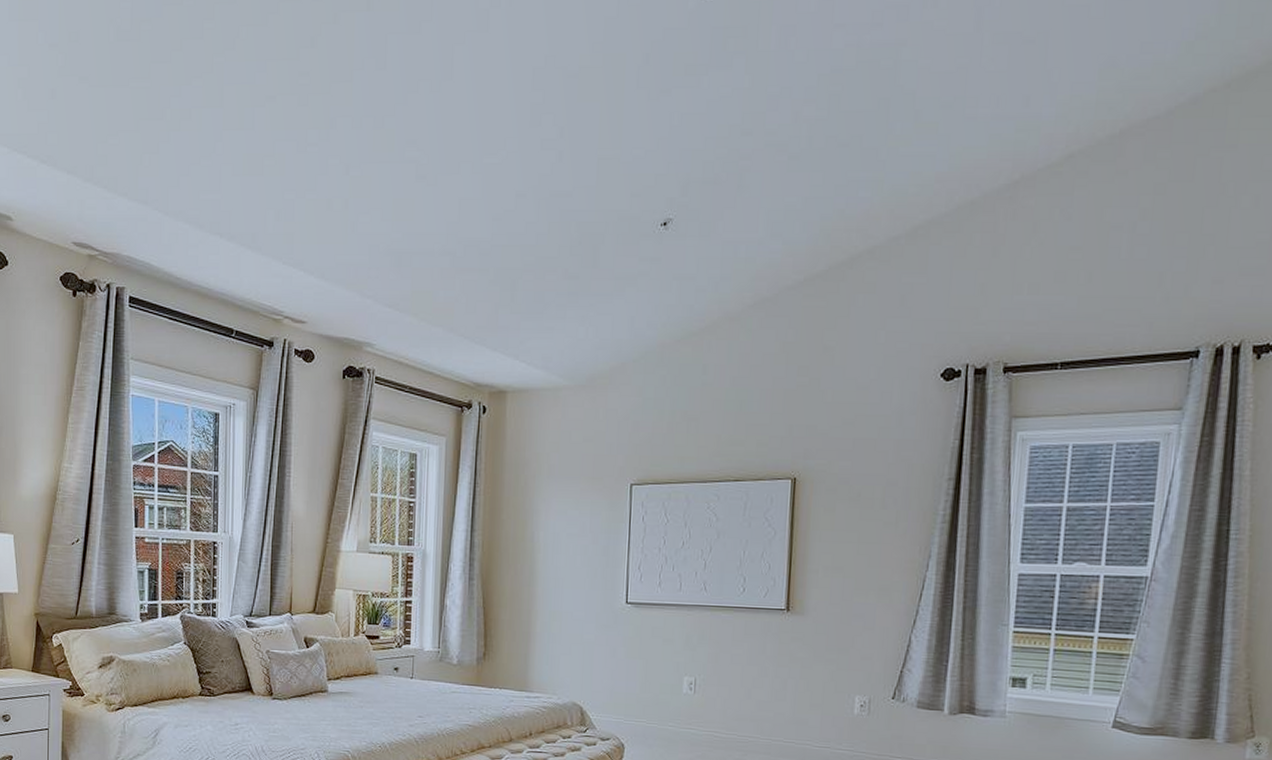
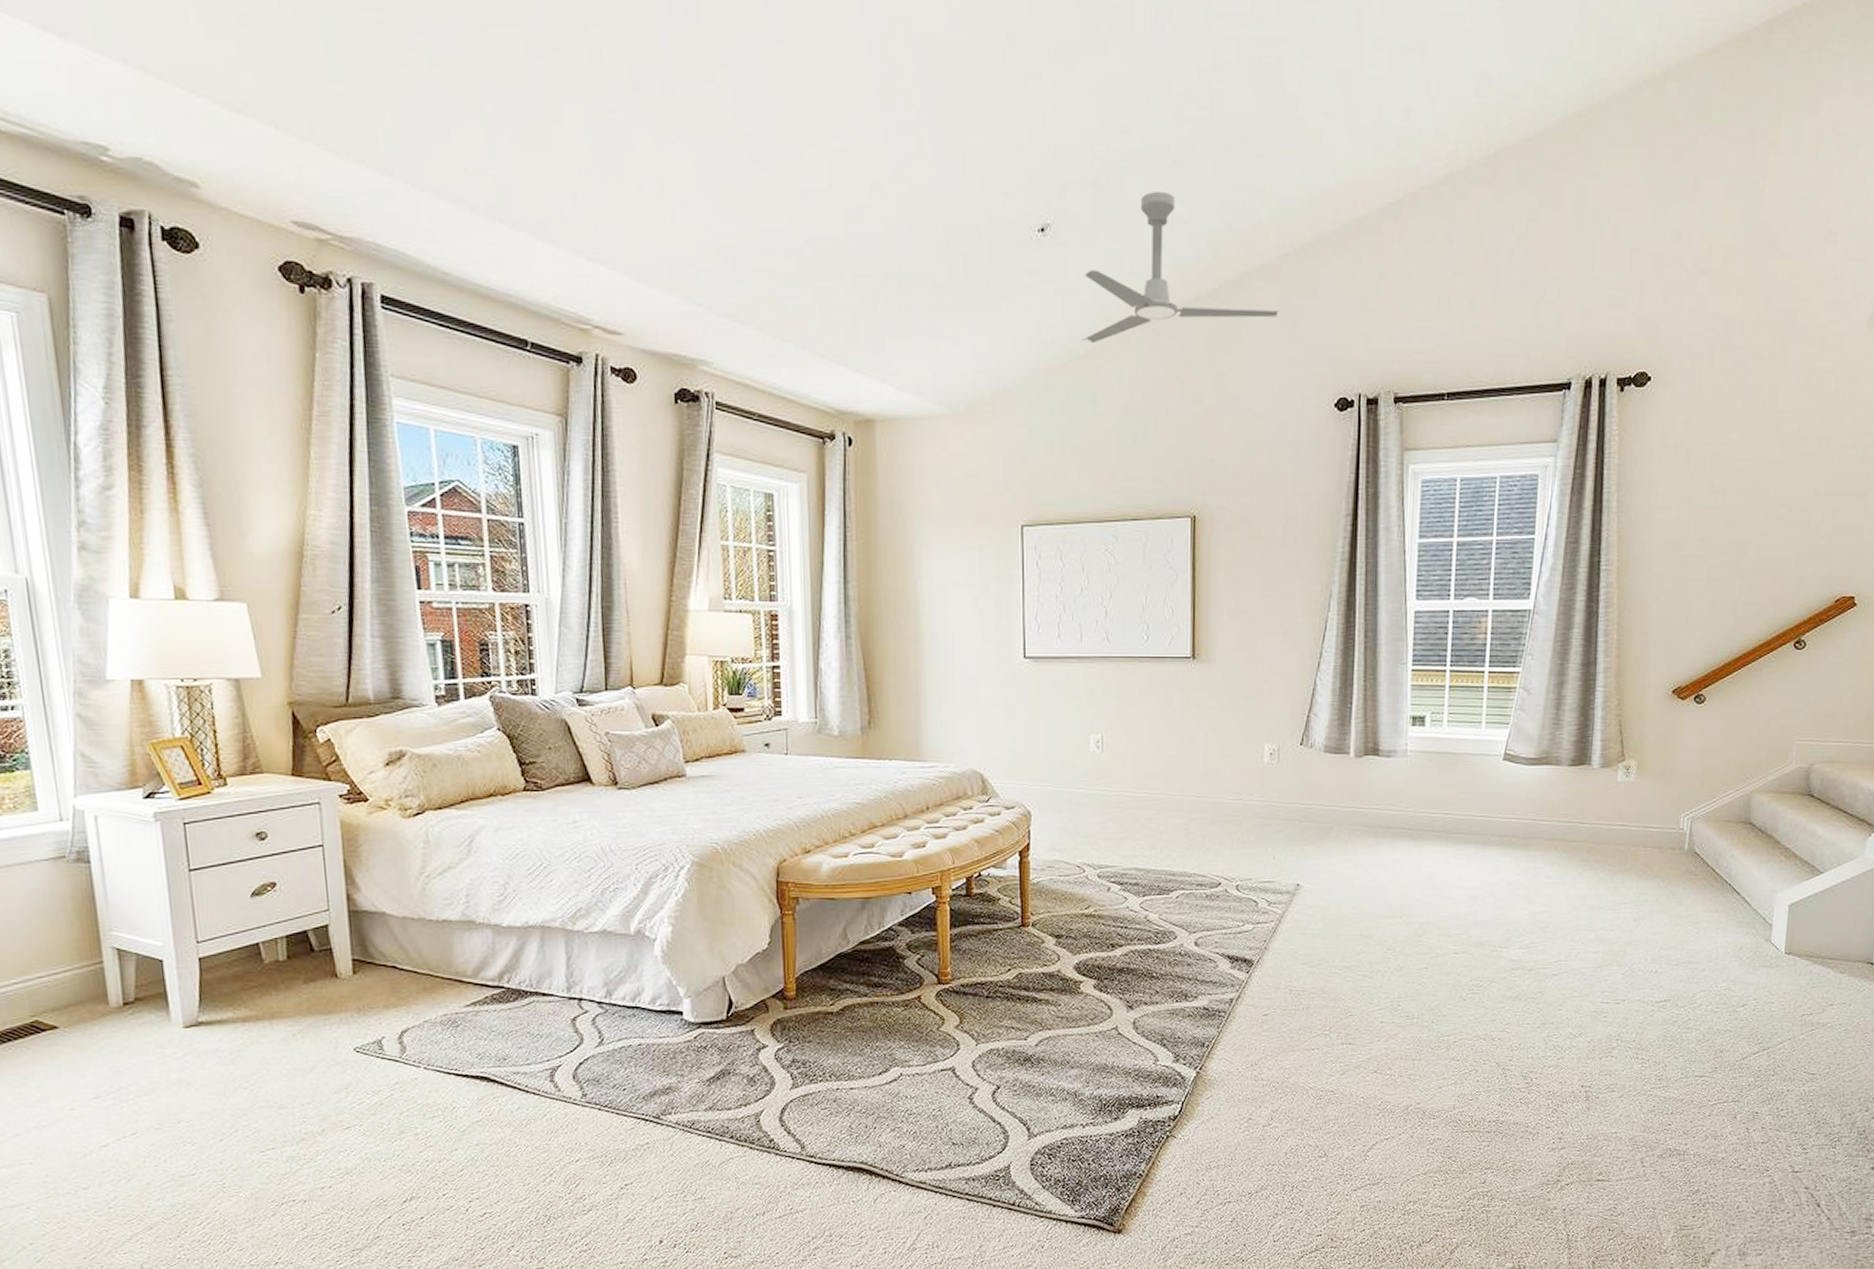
ceiling fan: none [696,185,889,322] -> present [1083,191,1280,344]

